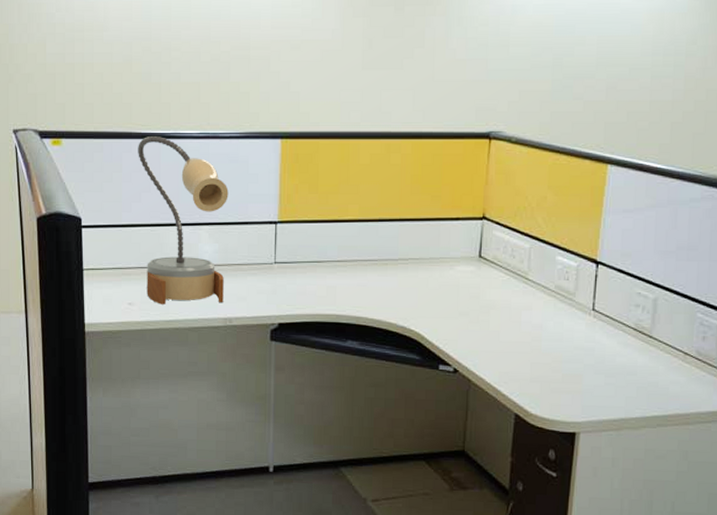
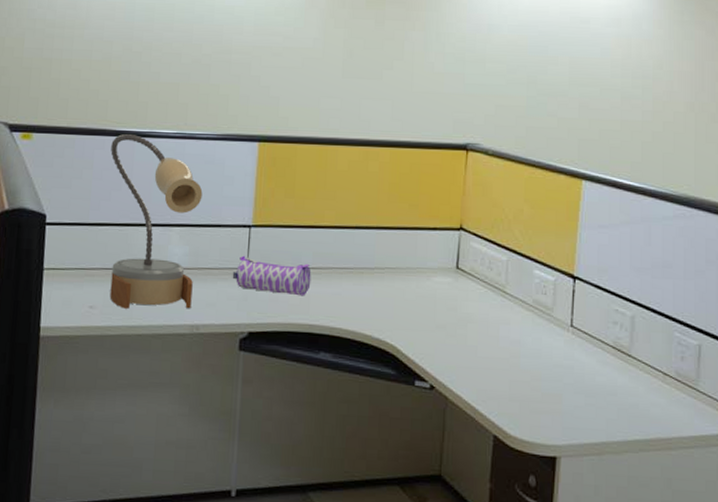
pencil case: none [261,251,337,288] -> present [232,255,311,296]

